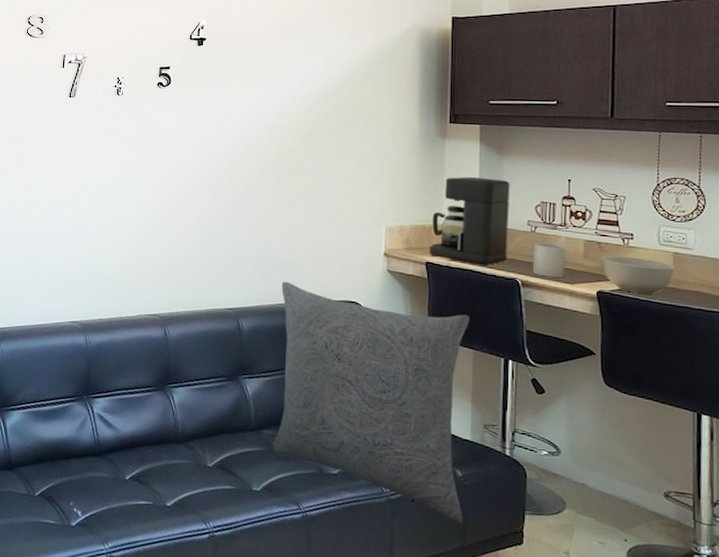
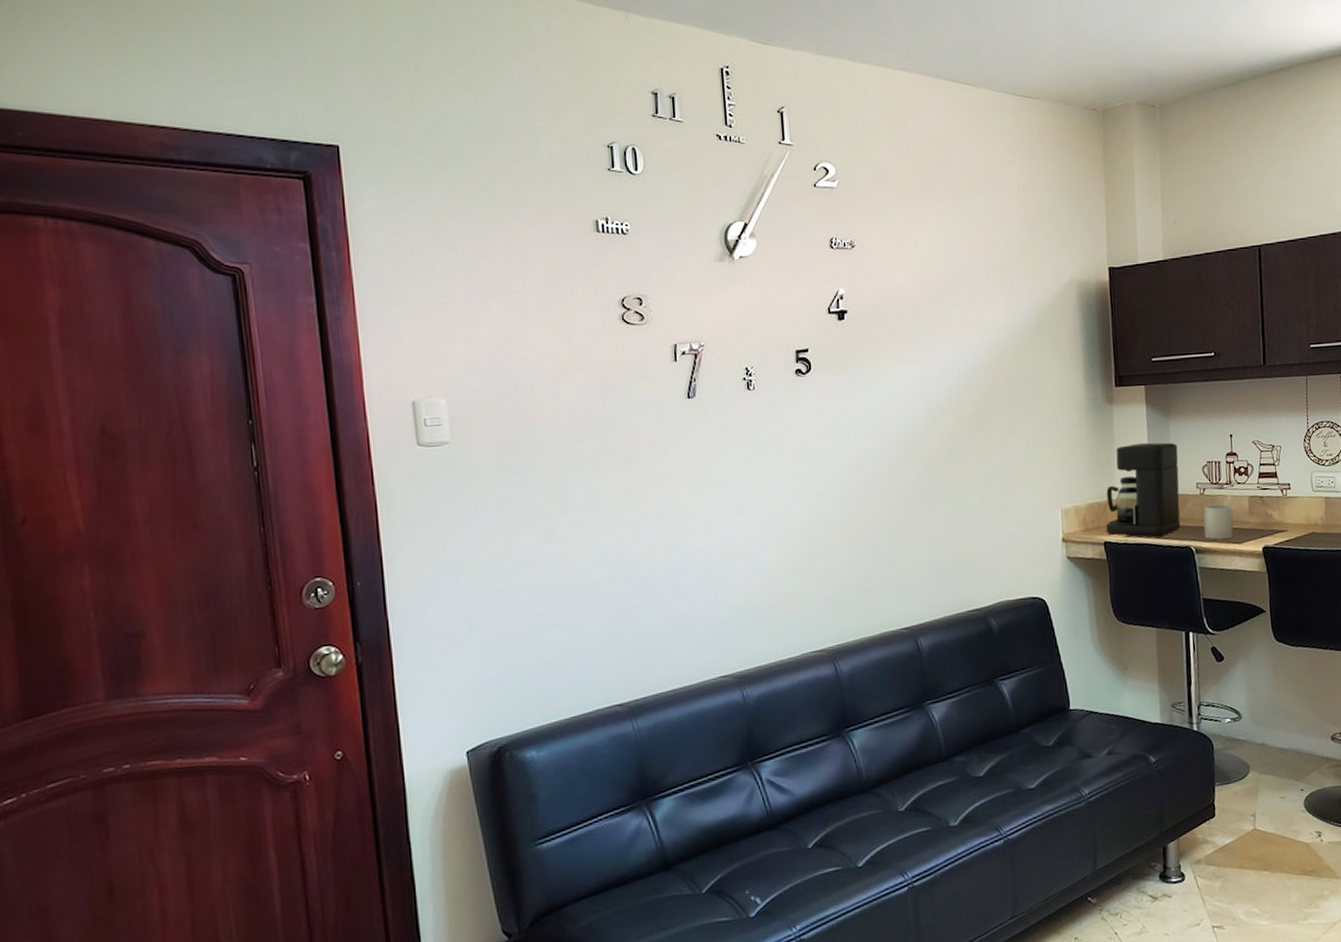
pillow: present [272,281,469,524] -> none [959,586,1160,811]
bowl: present [602,255,675,294] -> none [1265,507,1327,544]

